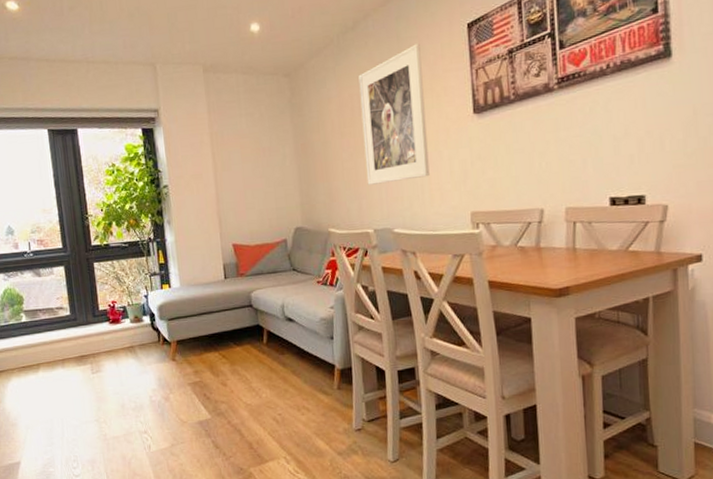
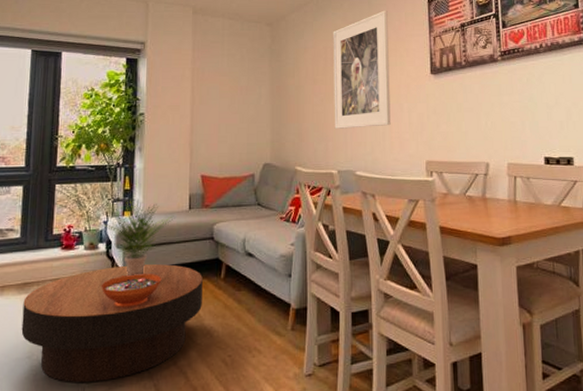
coffee table: none [83,332,248,441] -> present [21,264,203,383]
potted plant: none [143,271,212,346] -> present [102,198,175,277]
decorative bowl: none [150,342,207,374] -> present [100,274,162,307]

